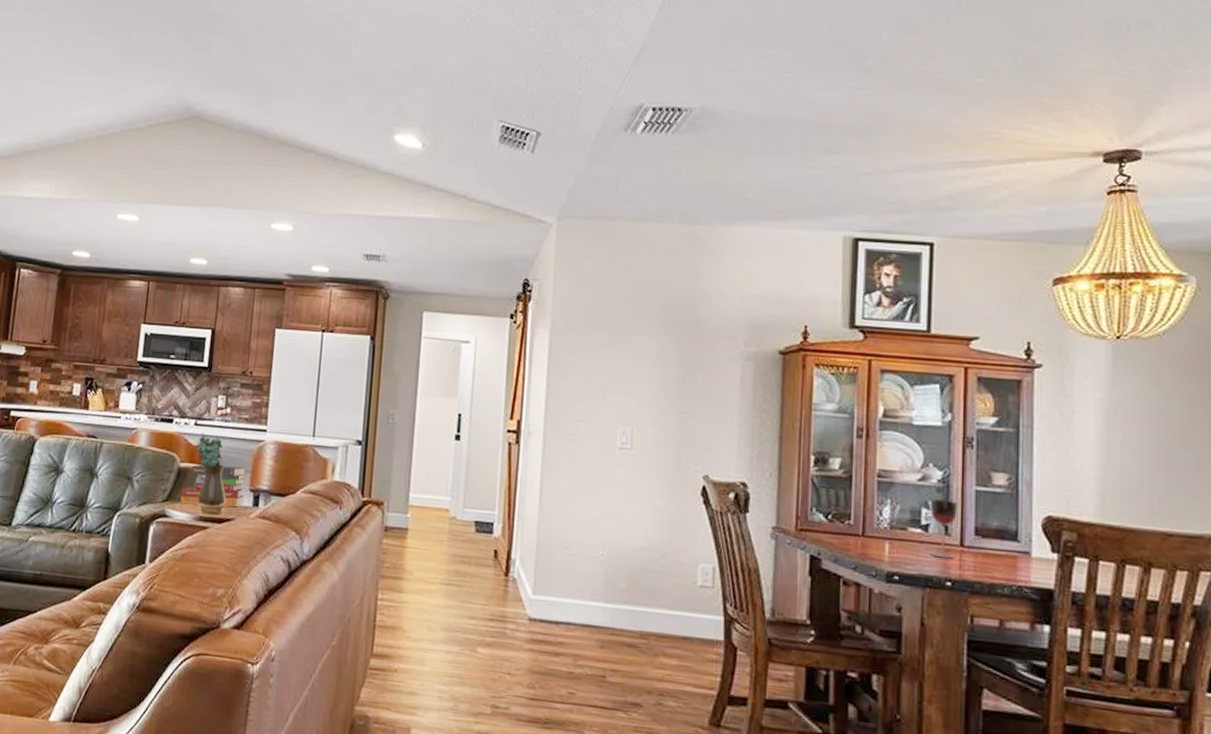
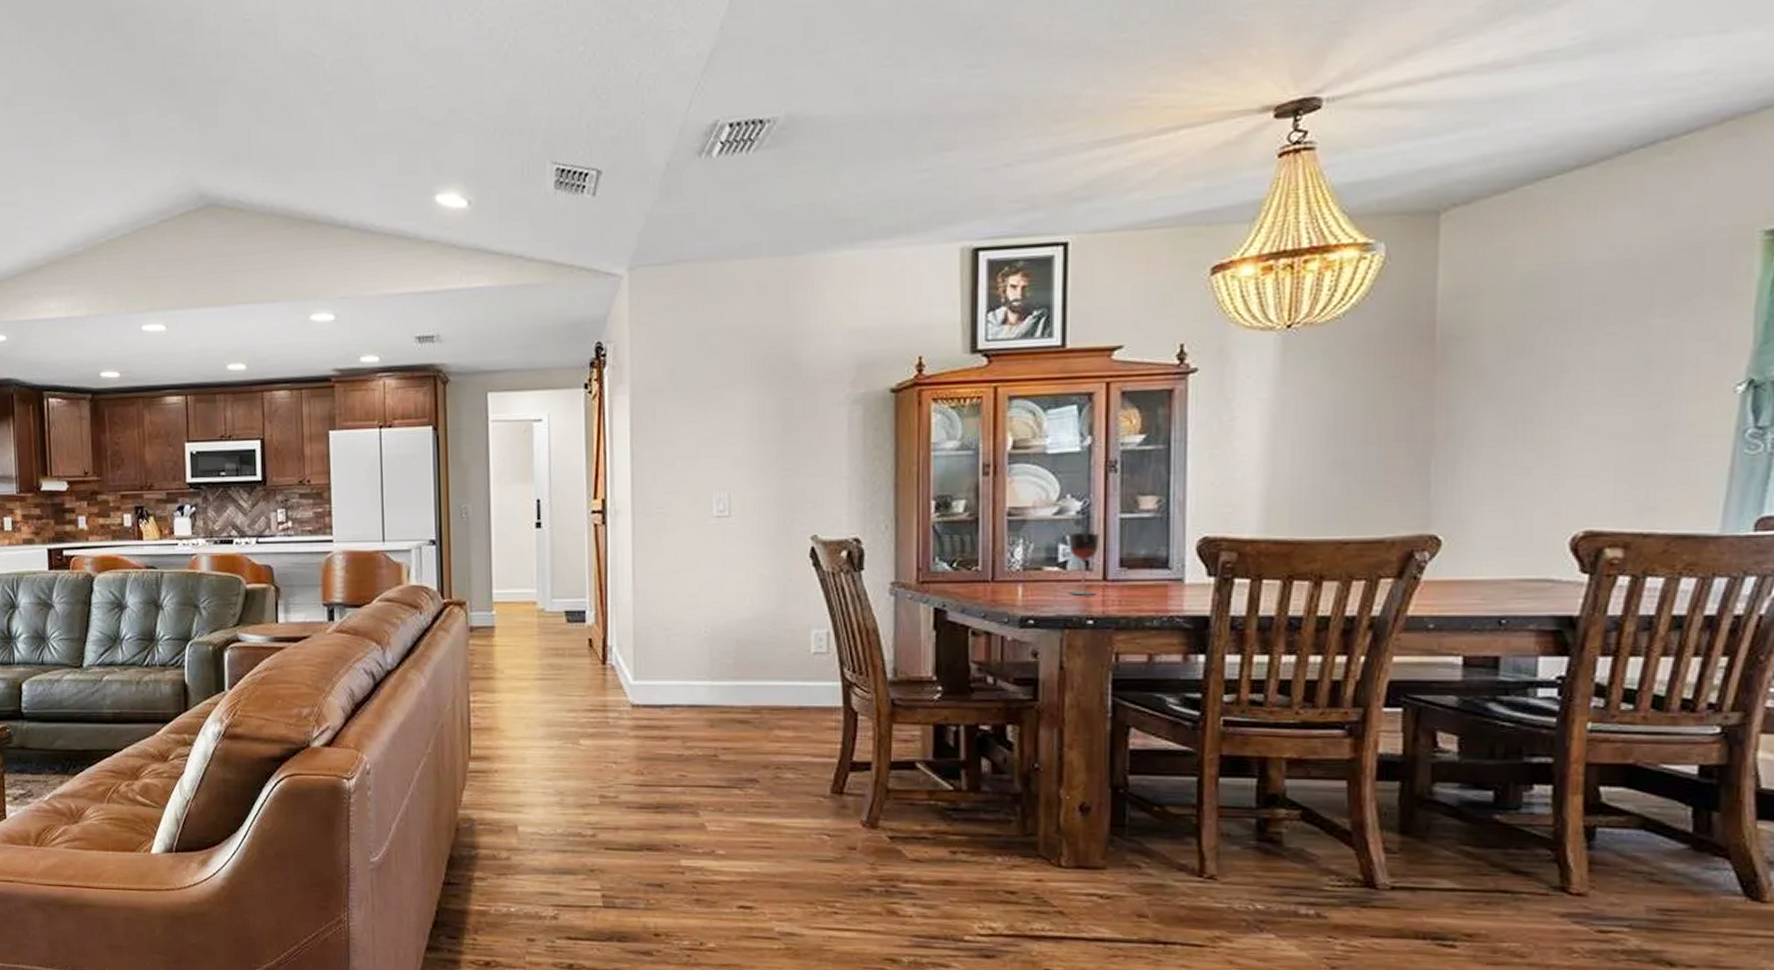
books: present [180,464,245,508] -> none [251,582,319,627]
vase: present [196,432,226,516] -> none [261,550,299,635]

